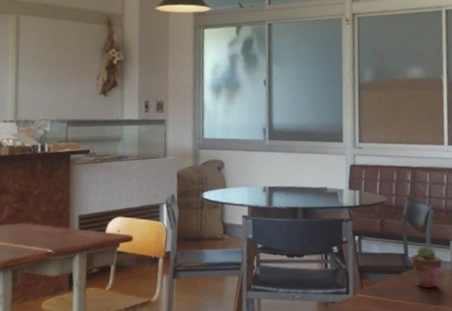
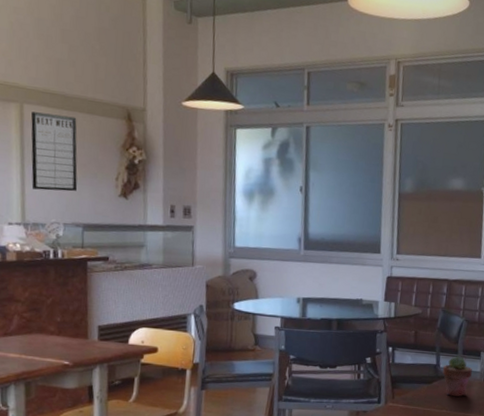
writing board: none [24,21,64,91] -> present [31,112,78,192]

